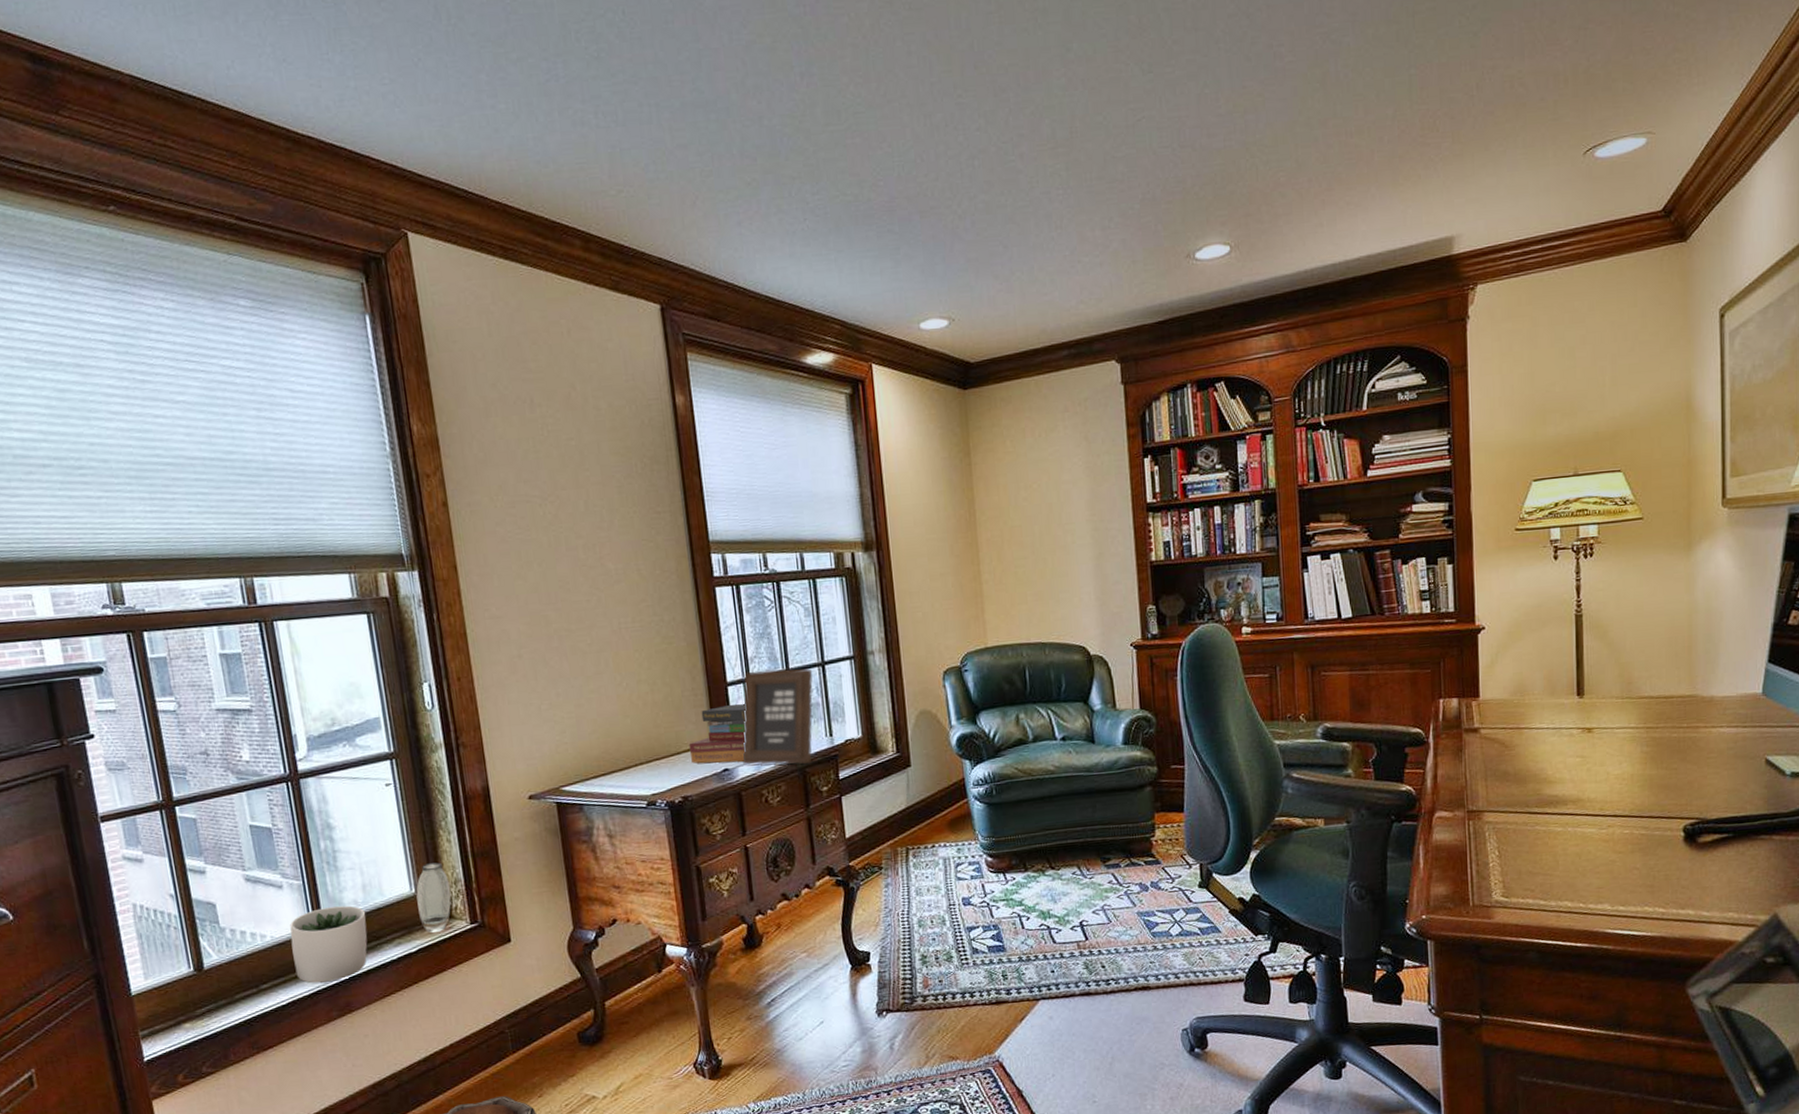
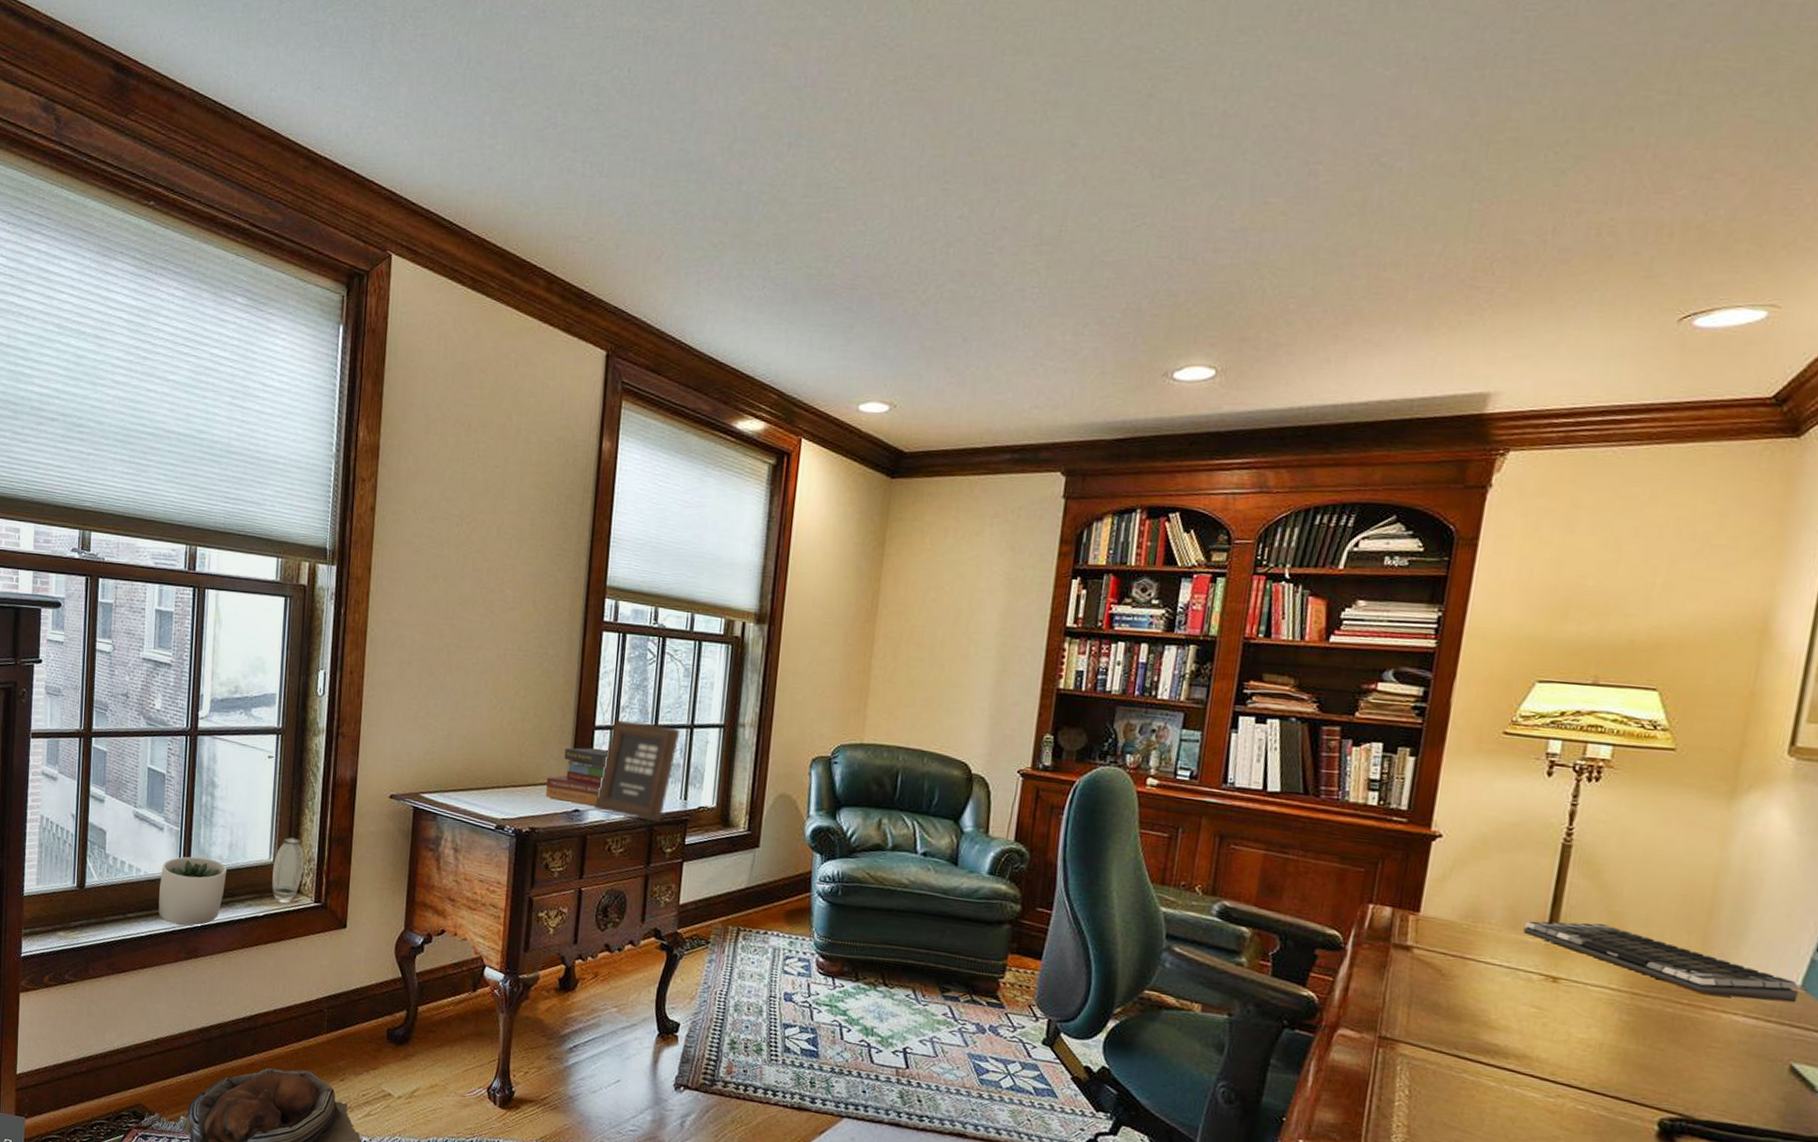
computer keyboard: none [1559,675,1761,717] -> present [1523,921,1799,1003]

